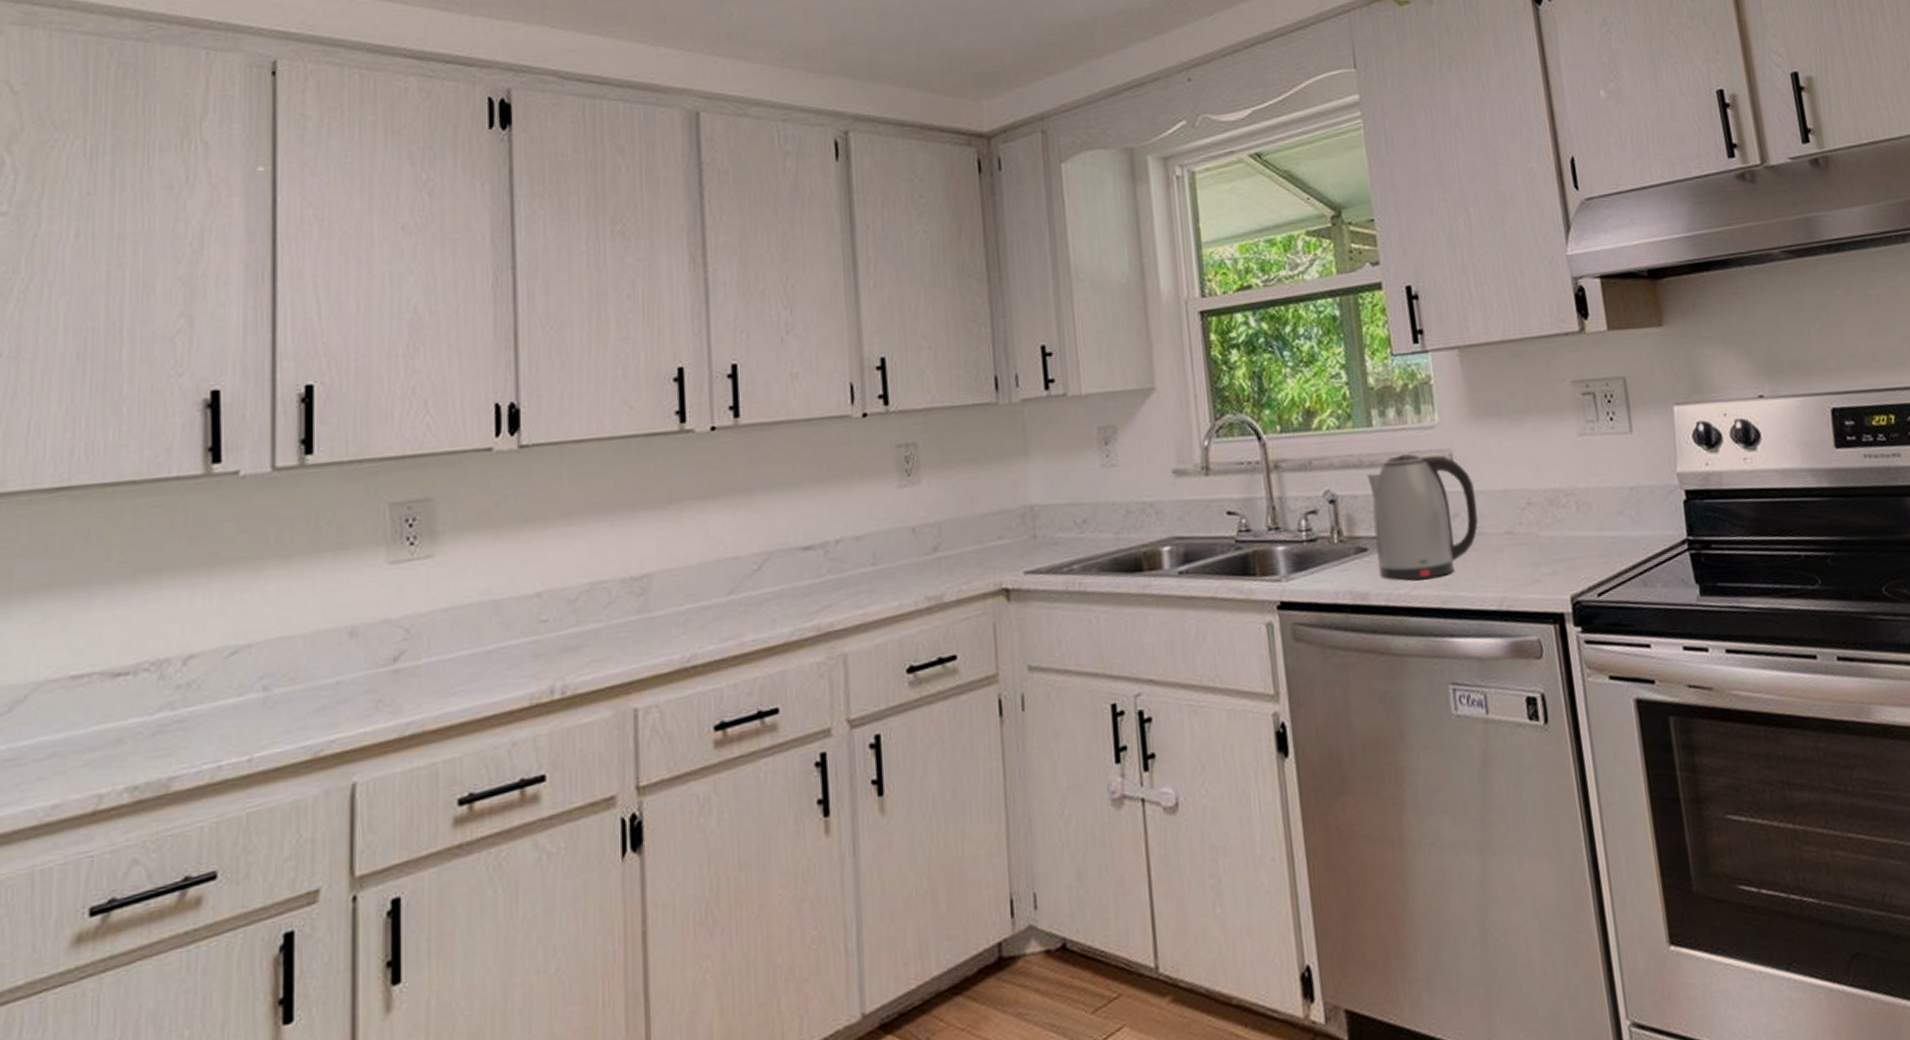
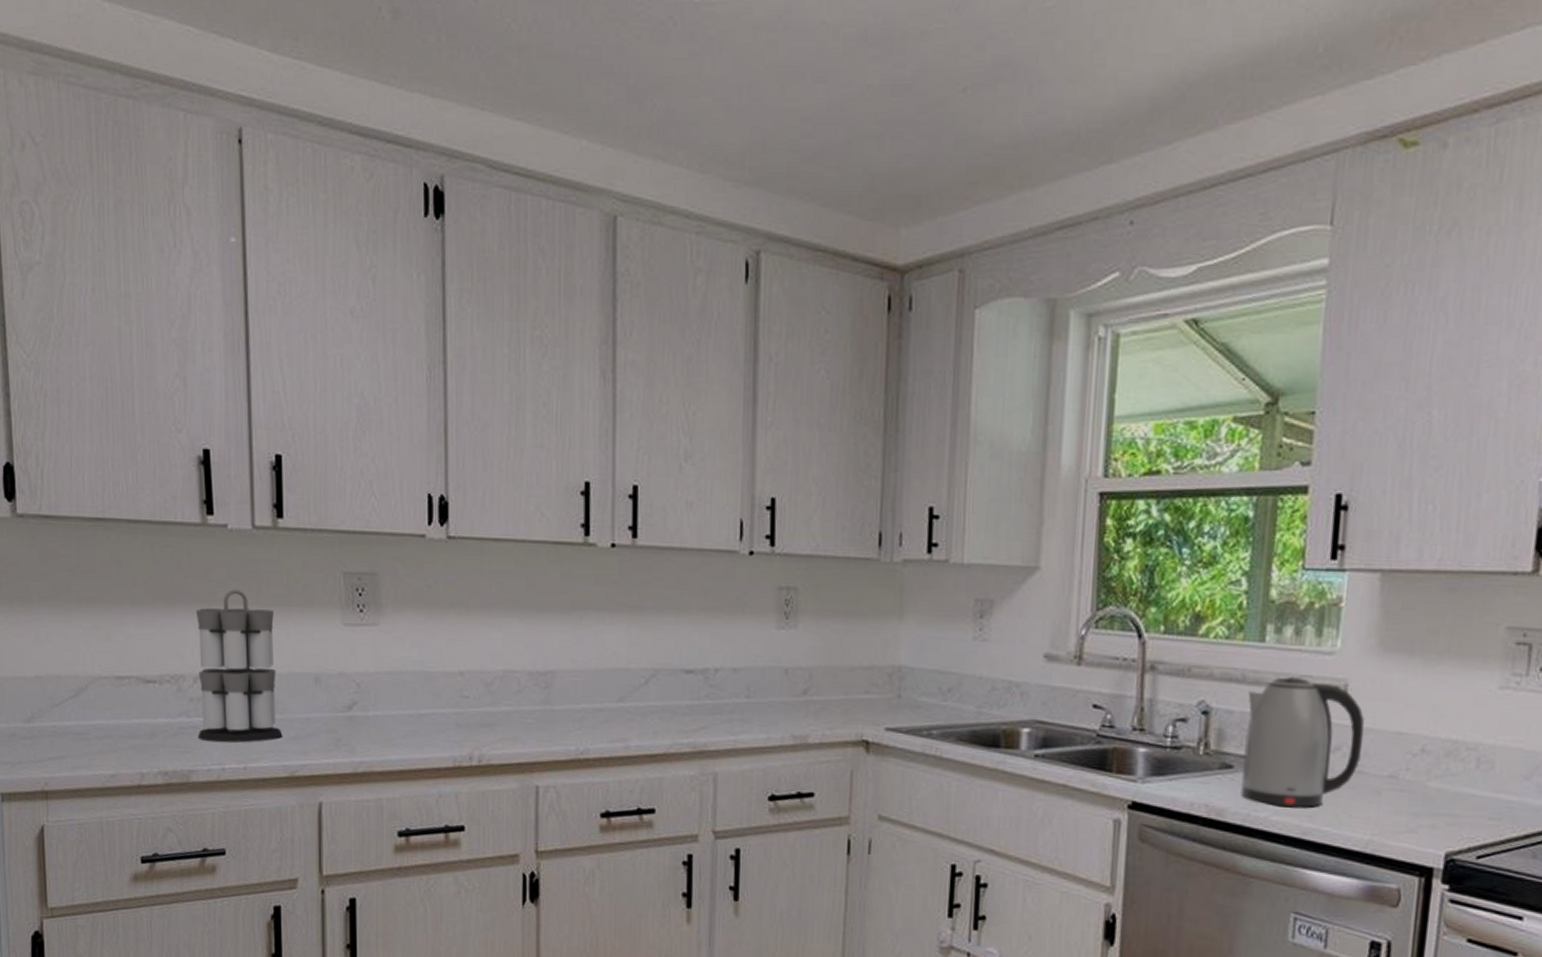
spice rack: none [184,543,304,737] -> present [195,589,283,743]

